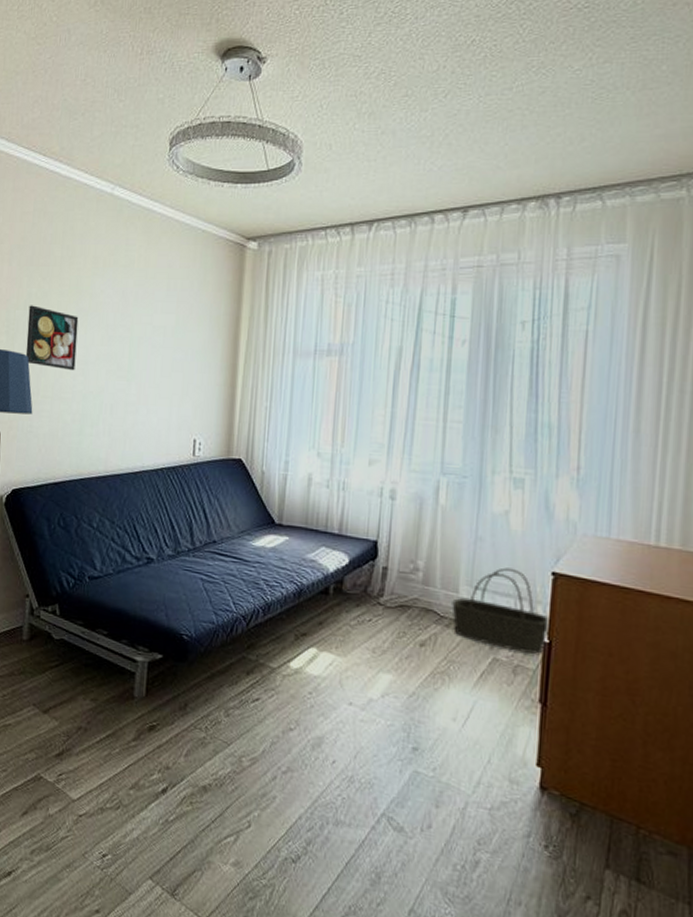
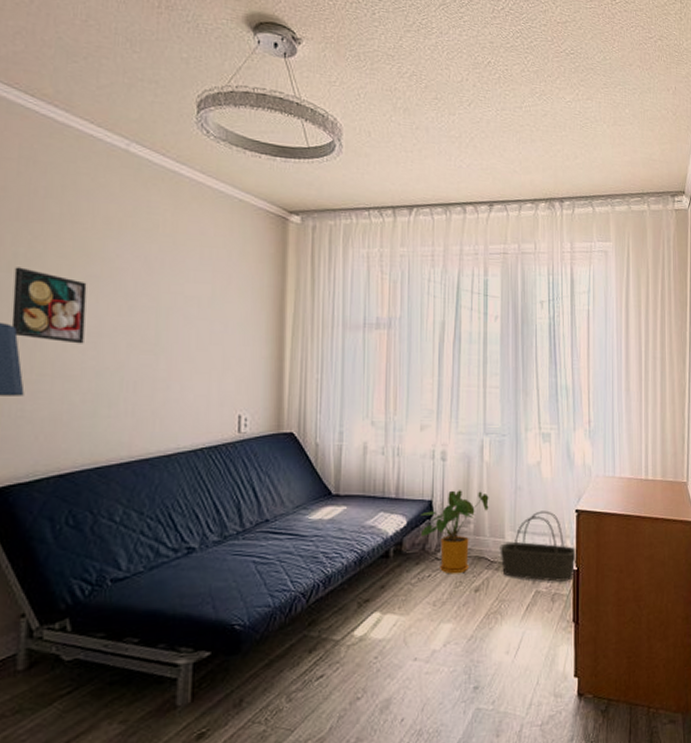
house plant: none [364,532,443,624] -> present [420,490,489,574]

